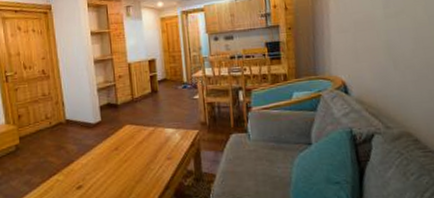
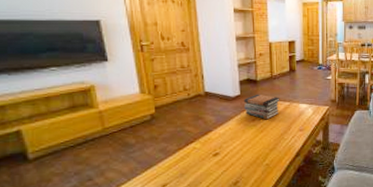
book stack: none [105,119,144,148] -> present [244,94,280,120]

